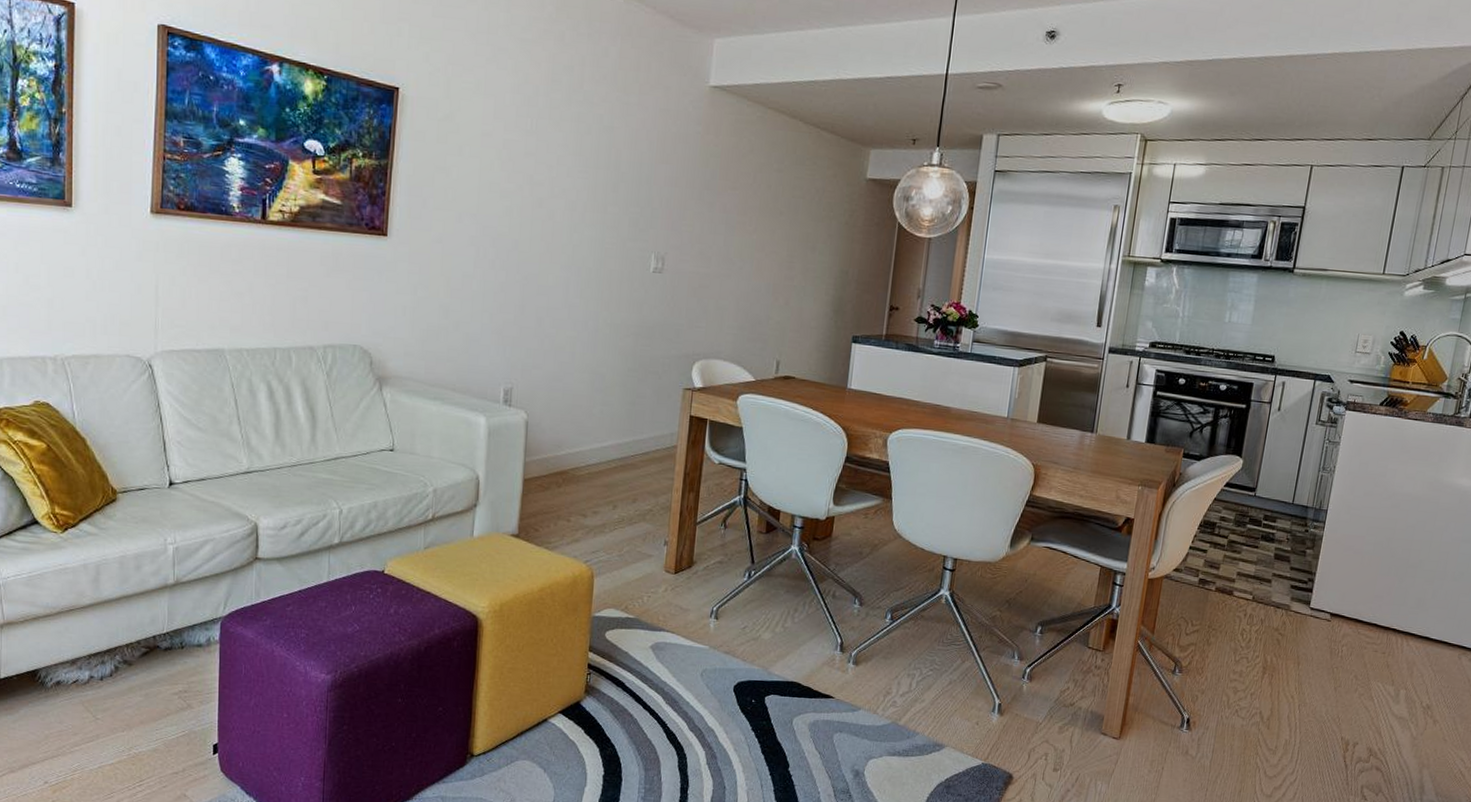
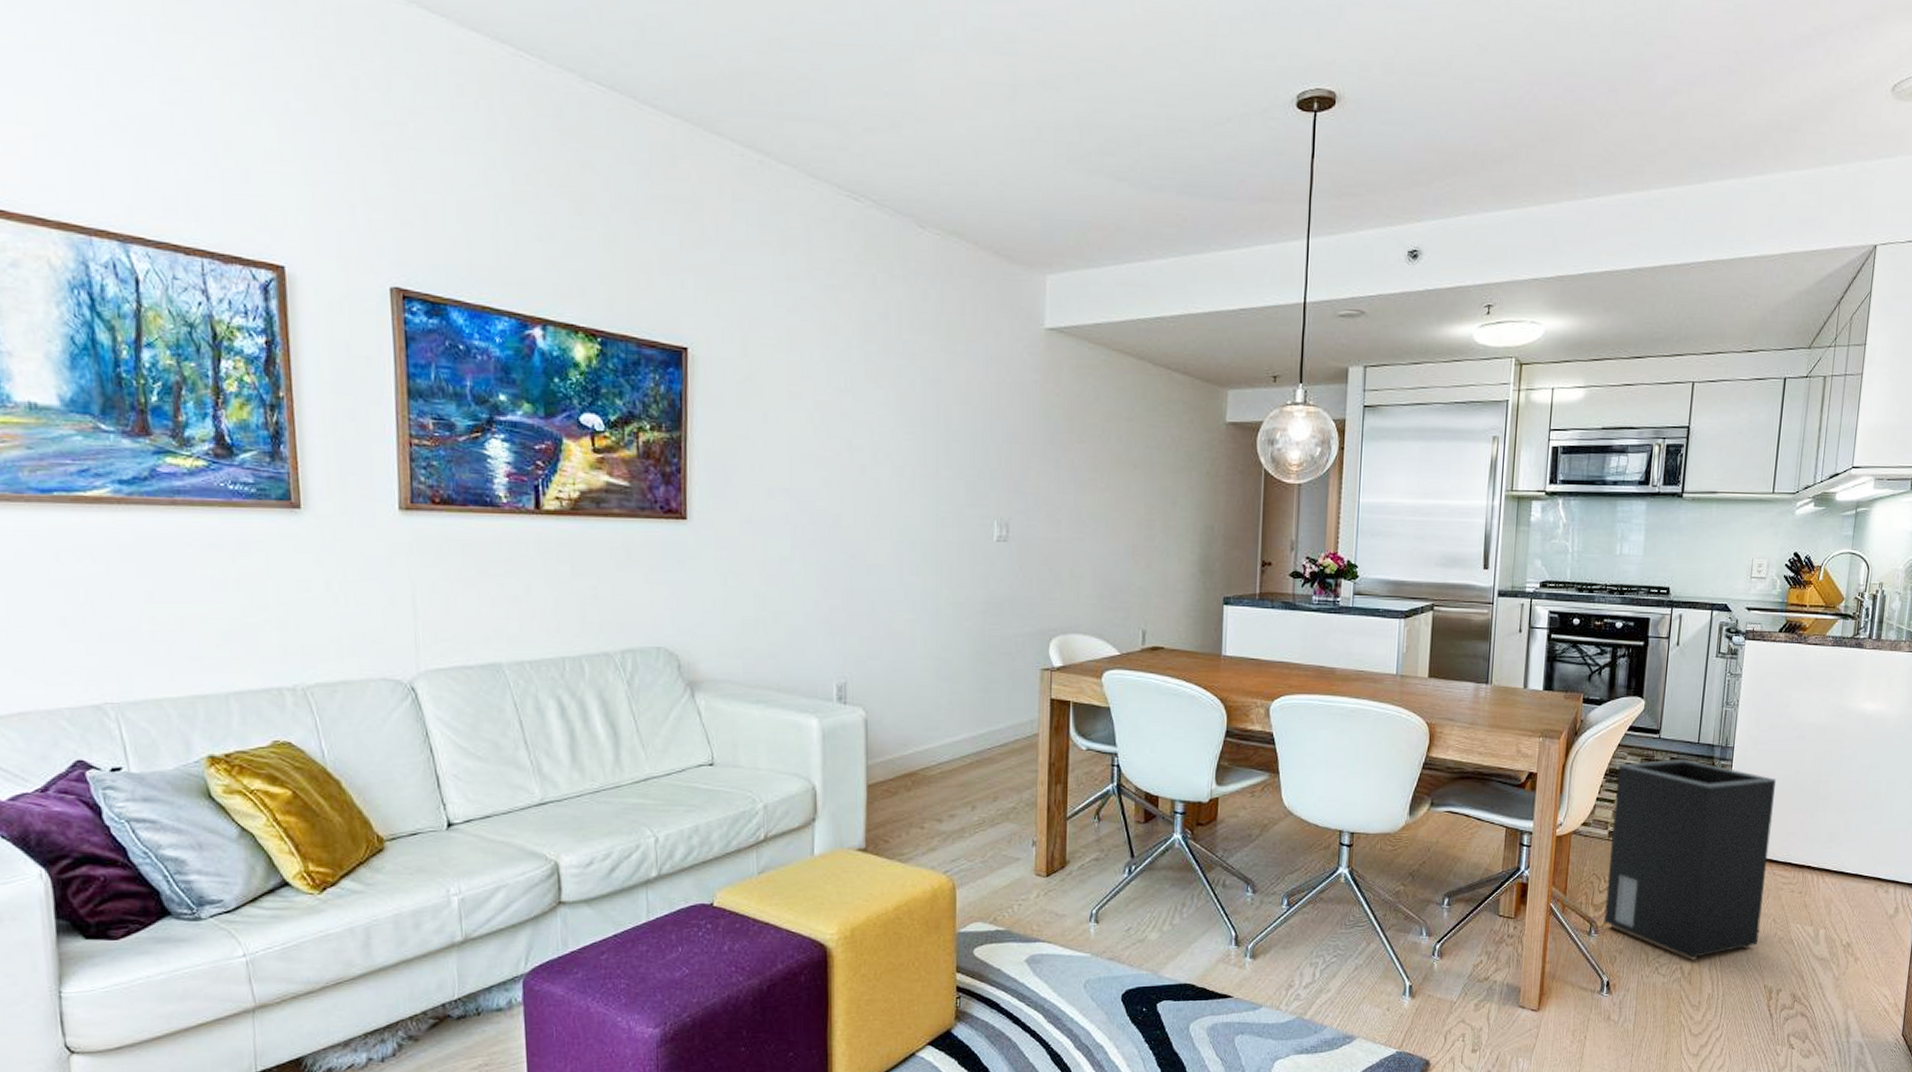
speaker: none [1188,516,1368,707] -> present [1603,758,1777,960]

